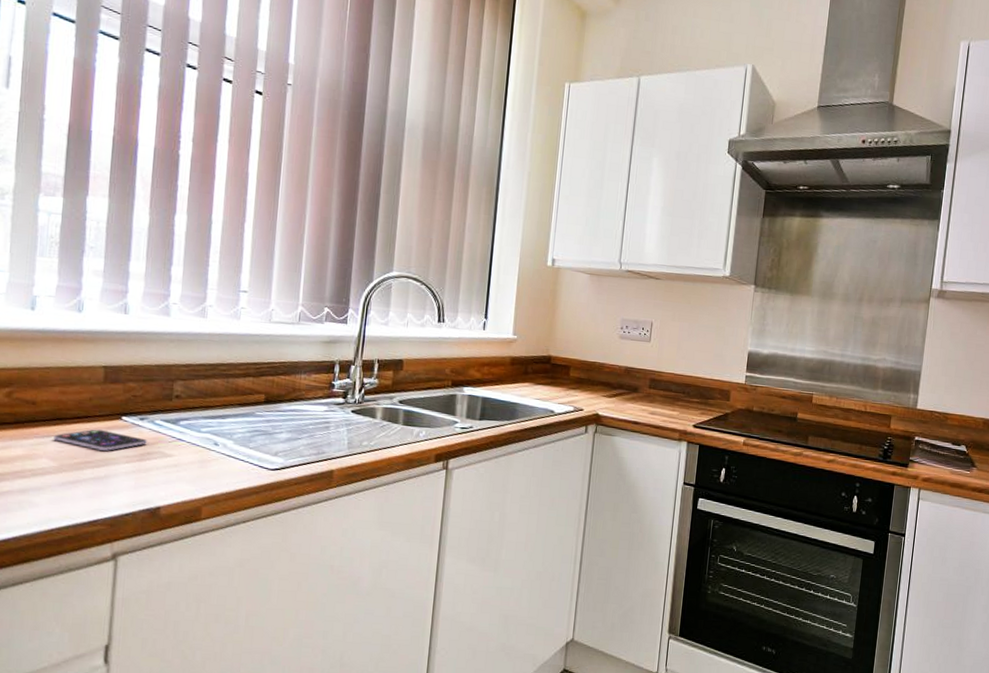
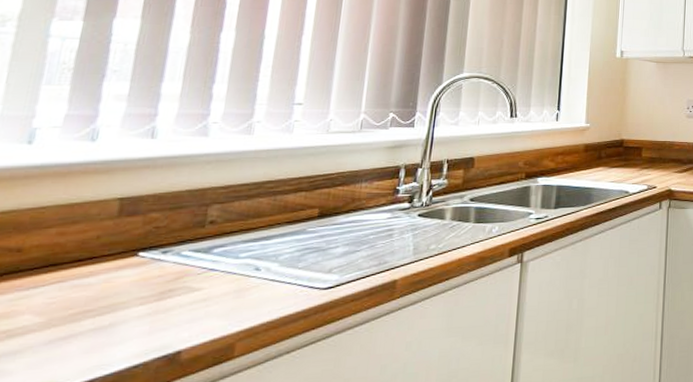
smartphone: present [53,429,147,451] -> none [42,270,170,295]

